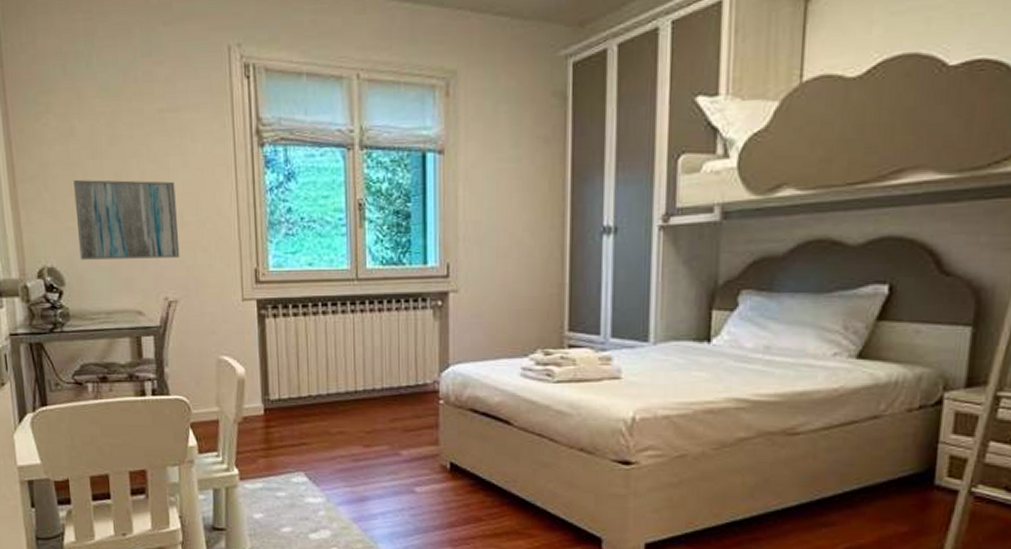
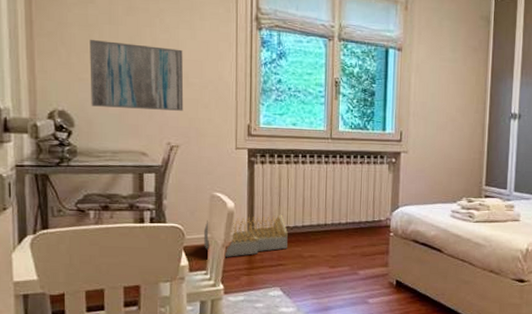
architectural model: none [212,380,311,435] -> present [204,214,288,257]

